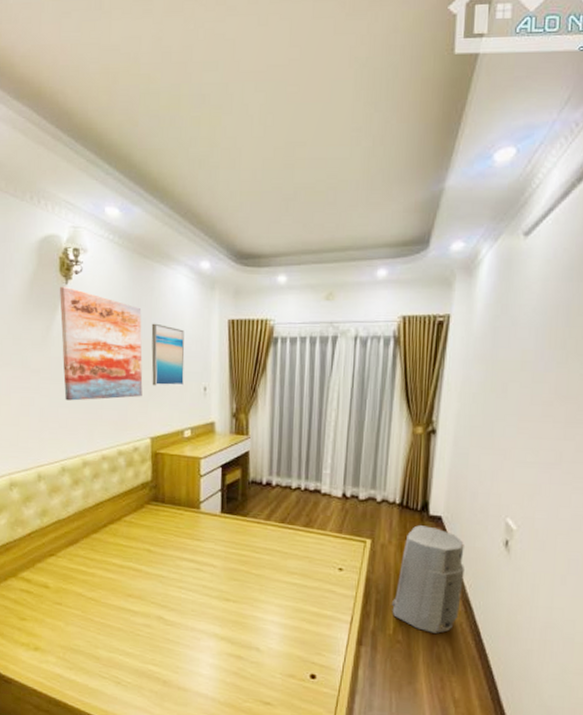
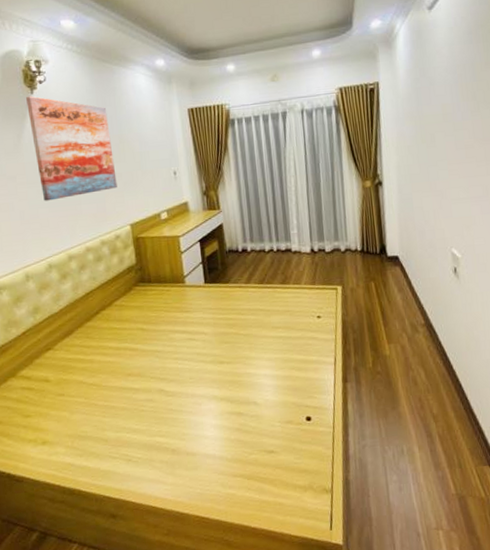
wall art: present [151,323,185,386] -> none [117,119,155,177]
air purifier: present [392,525,464,633] -> none [368,266,426,360]

